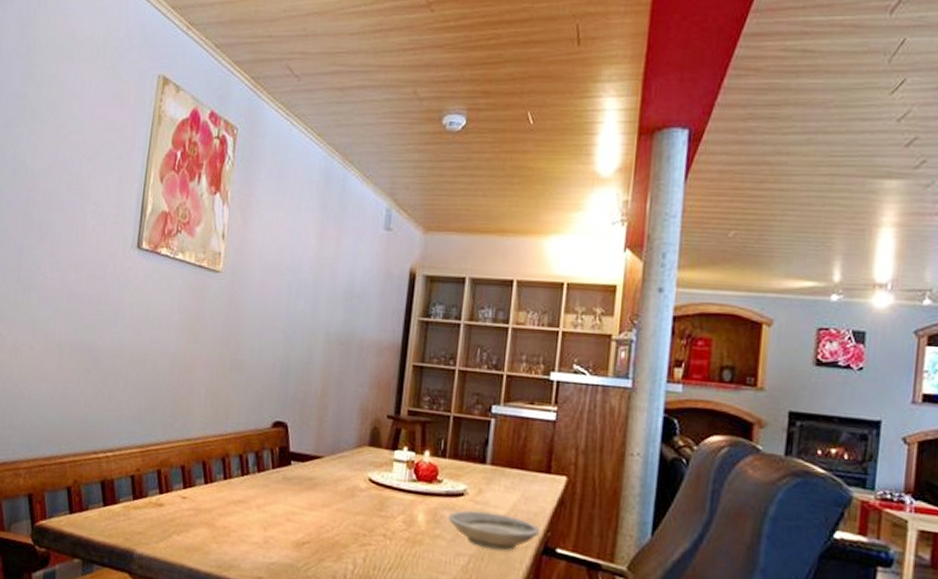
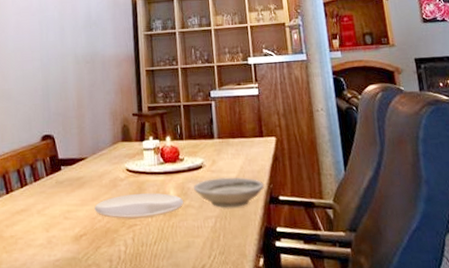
plate: none [323,507,434,541] -> present [94,193,184,219]

